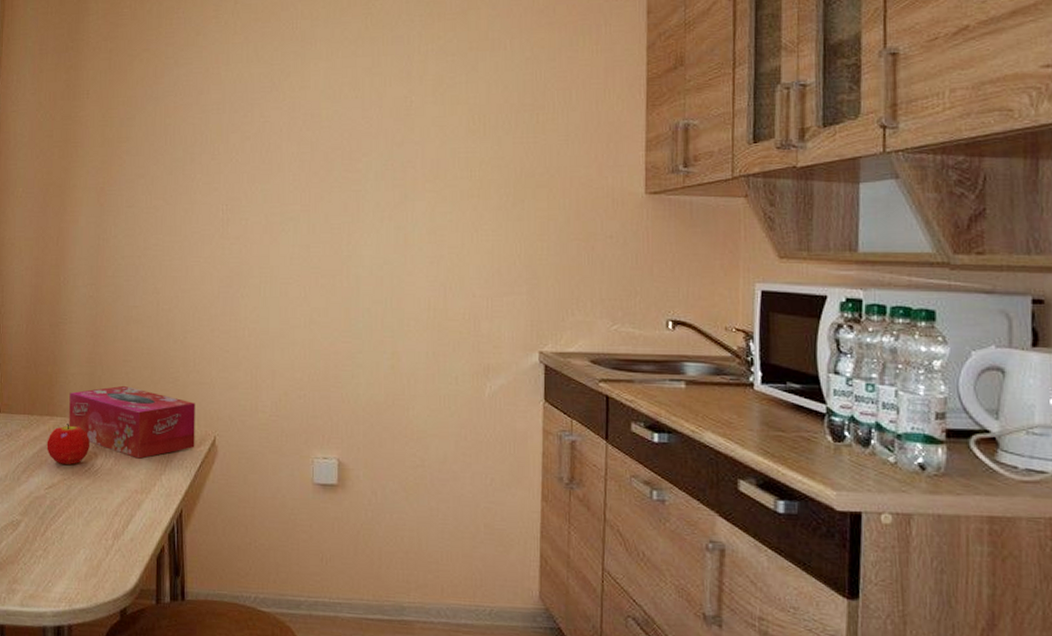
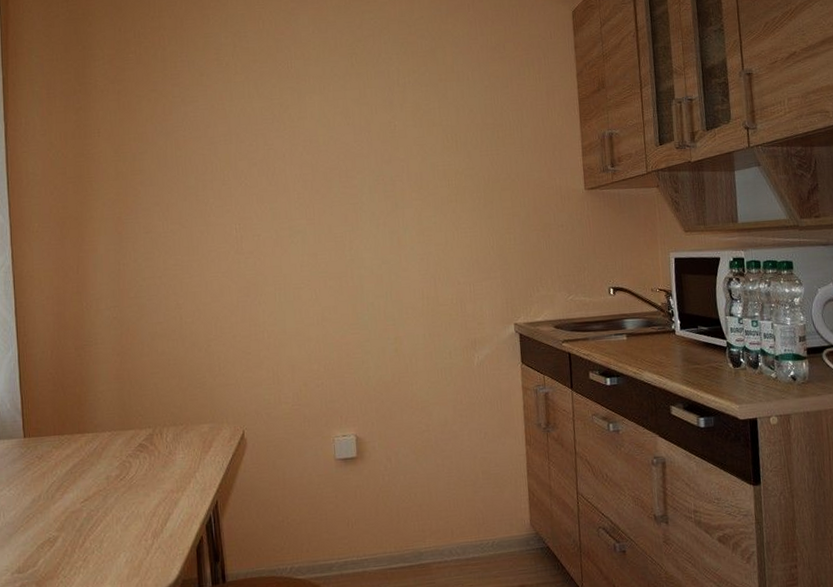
fruit: present [46,424,90,465] -> none [79,438,123,477]
tissue box: present [69,385,195,459] -> none [100,395,225,461]

